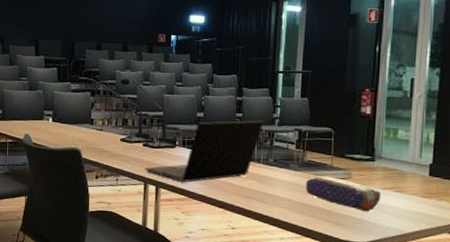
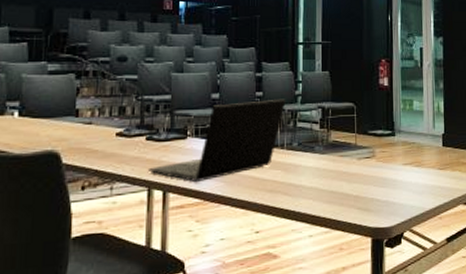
pencil case: present [305,176,382,212] -> none [332,156,404,193]

